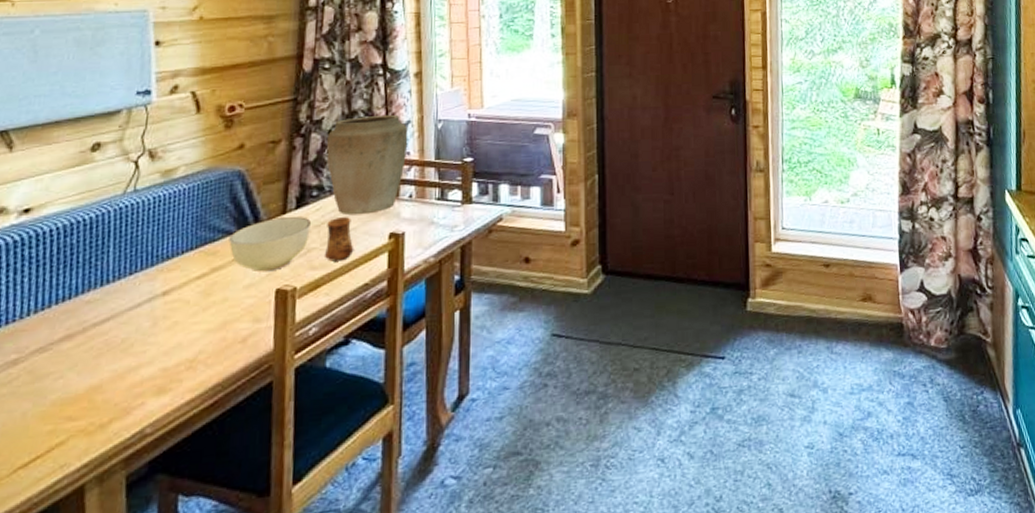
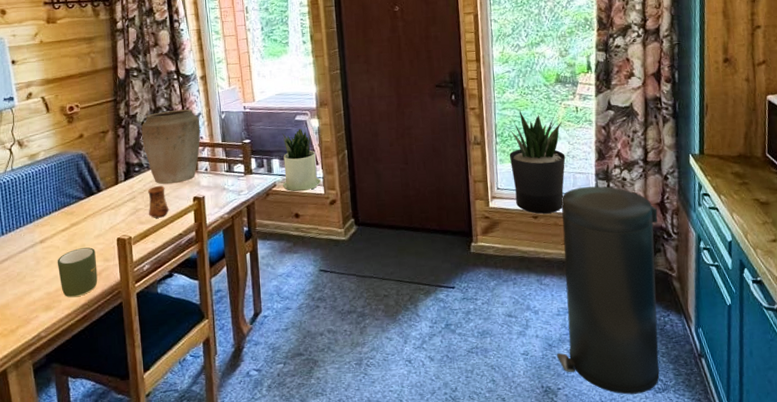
mug: none [183,302,243,376] -> present [57,247,98,298]
bowl: present [229,216,311,273] -> none [80,186,137,227]
planter: none [510,144,562,229] -> present [282,128,321,192]
planter: none [798,129,864,261] -> present [509,109,566,214]
pedal bin: none [848,227,973,500] -> present [556,186,660,395]

